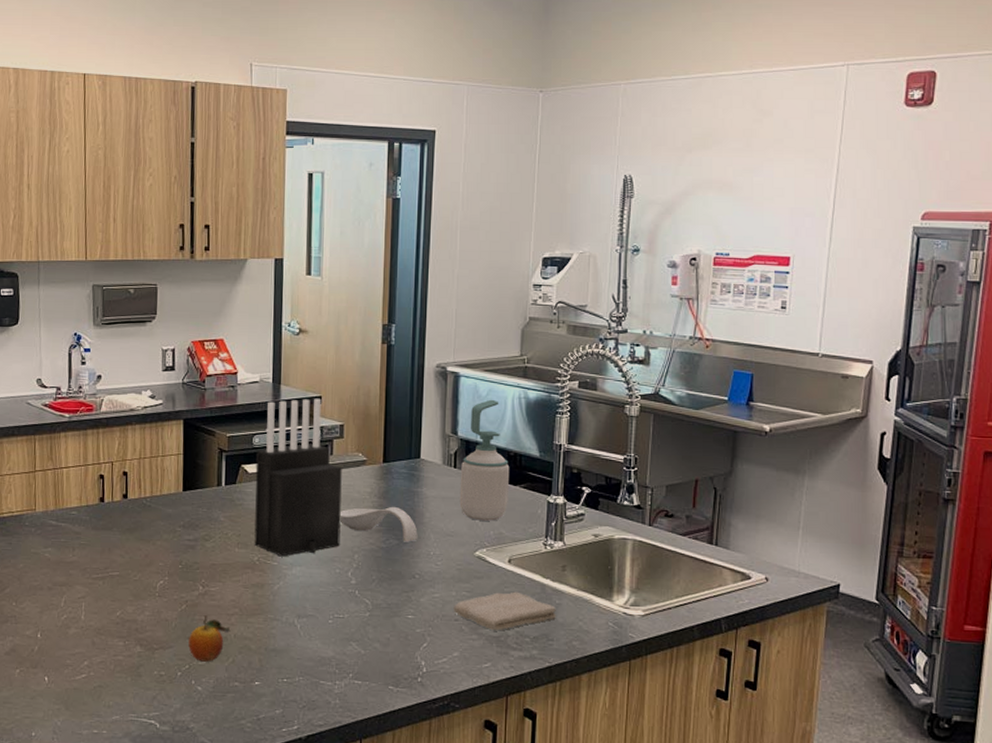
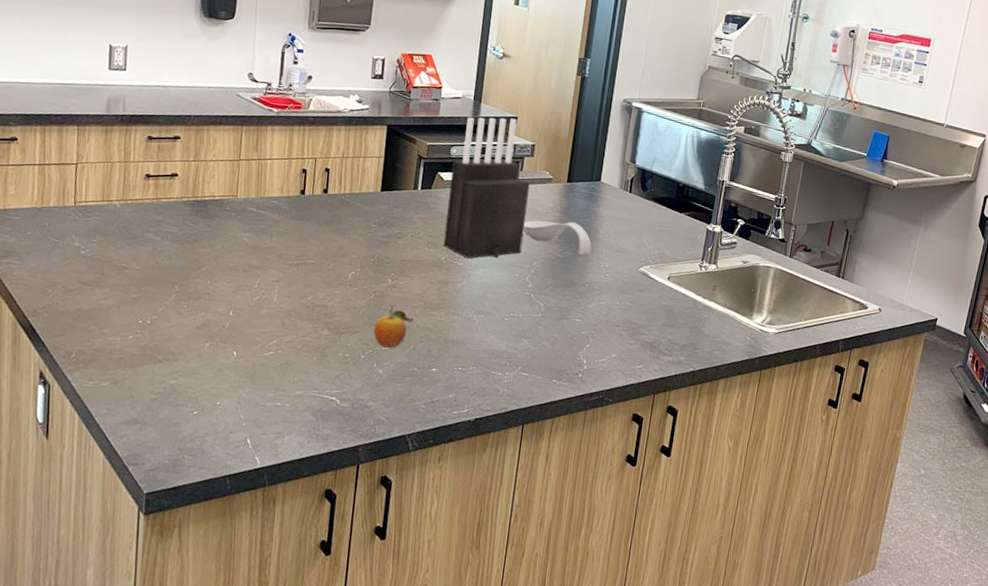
washcloth: present [454,591,556,631] -> none [616,304,704,338]
soap bottle: present [459,399,510,521] -> none [631,135,678,242]

